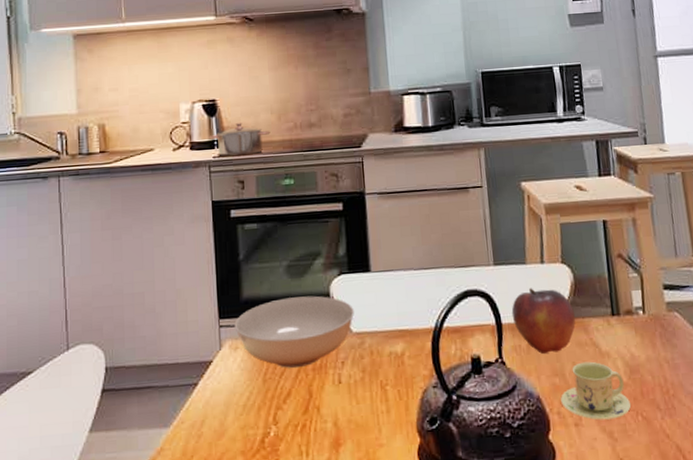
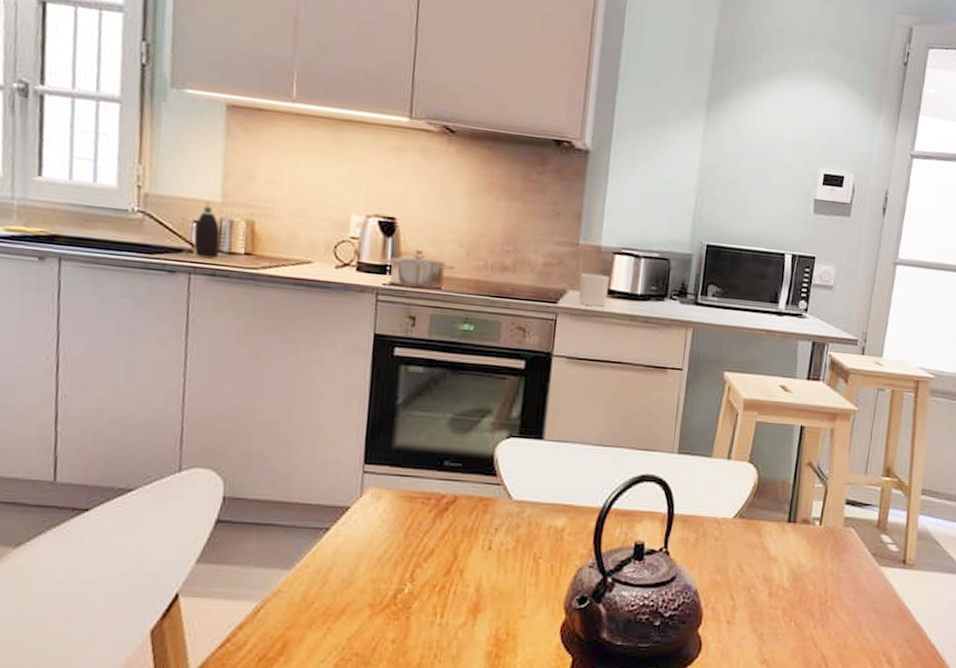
soap dispenser: none [59,114,80,162] -> present [193,199,221,259]
bowl: present [234,295,354,368] -> none [381,452,518,527]
mug: none [376,115,404,145] -> present [578,273,611,307]
fruit: present [511,288,576,354] -> none [686,482,752,550]
cup and saucer: present [561,361,632,421] -> none [718,563,788,622]

